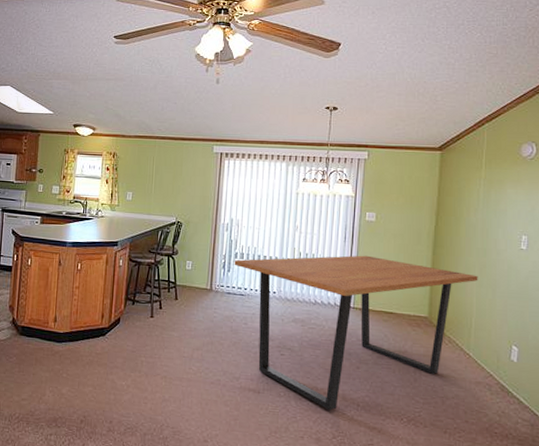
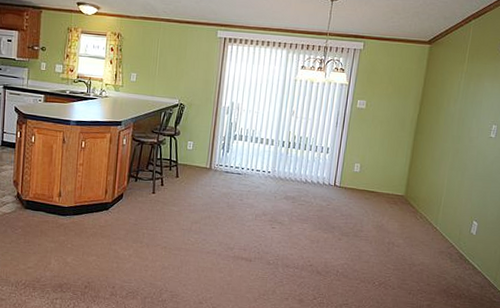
dining table: present [234,255,478,411] -> none [233,139,451,276]

